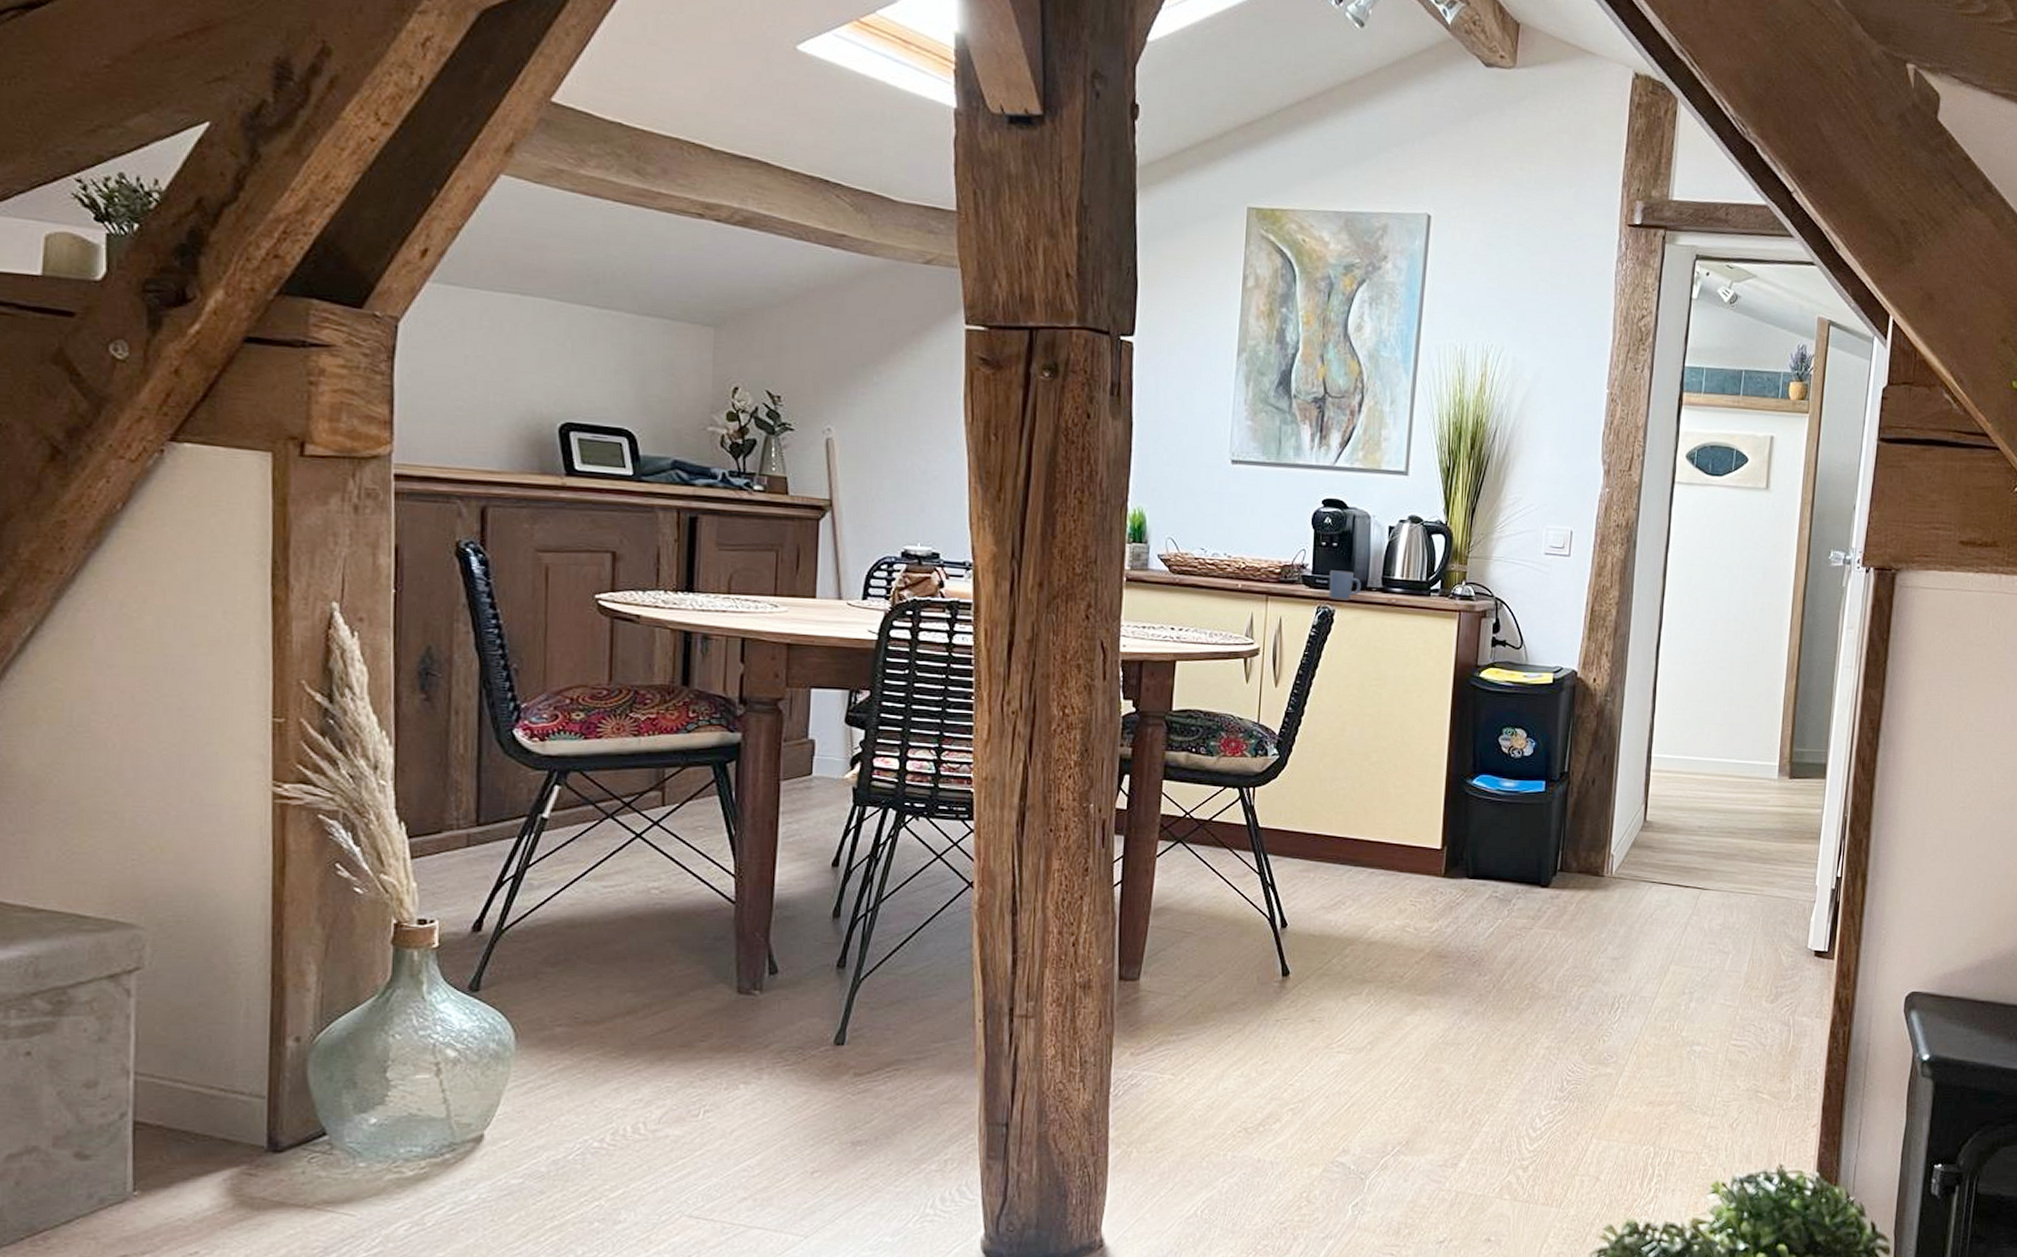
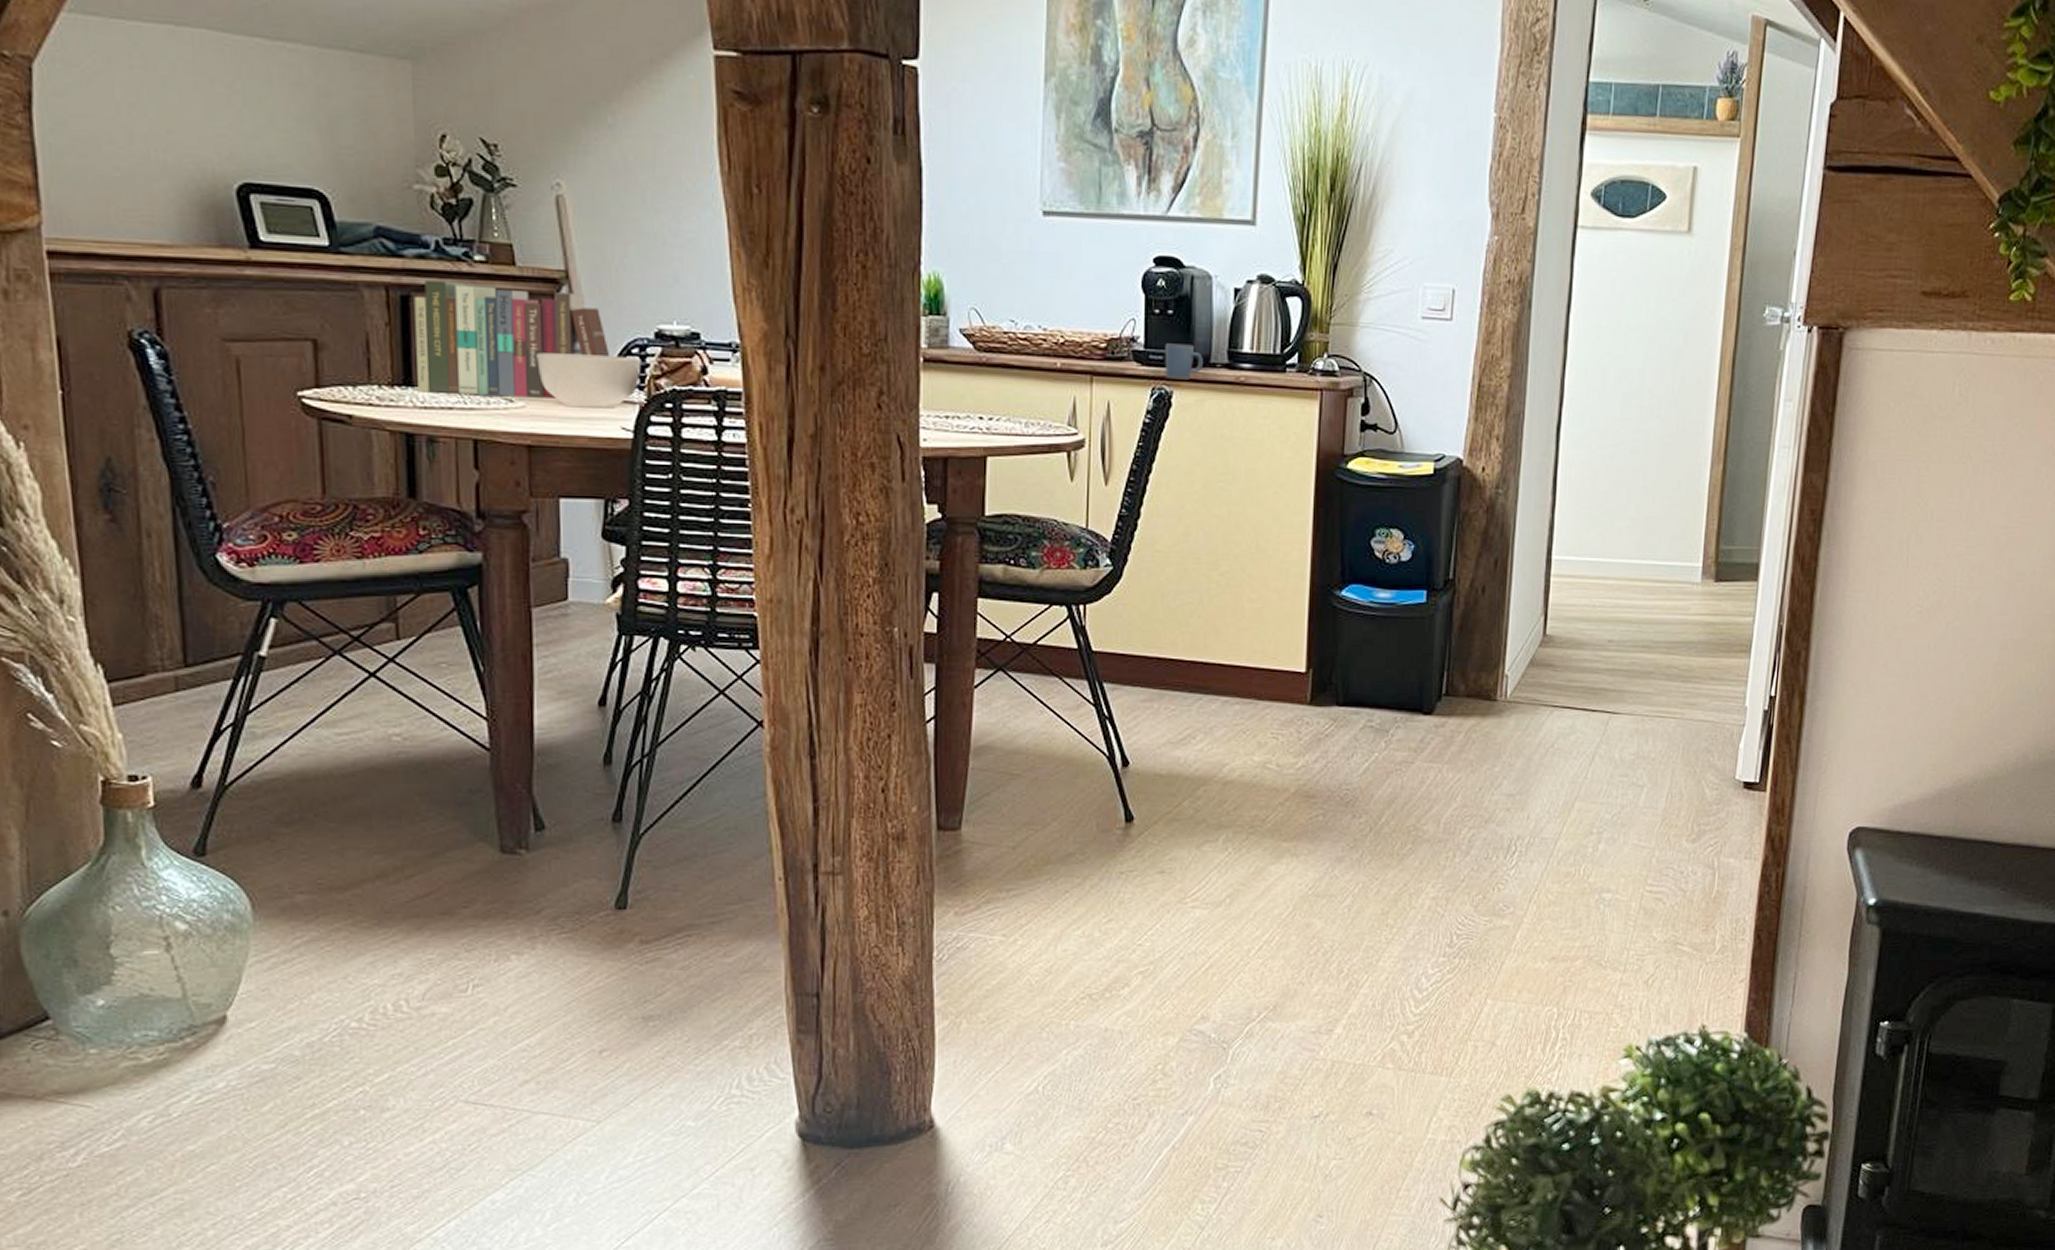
books: none [698,505,862,606] -> present [414,280,609,400]
bowl: none [800,567,889,616] -> present [536,353,641,410]

